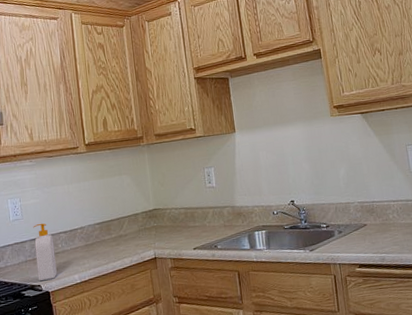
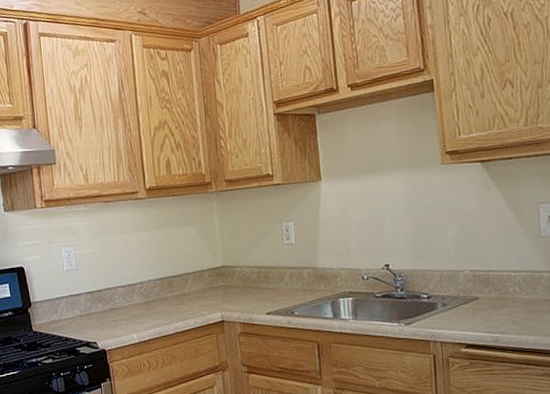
soap bottle: present [33,223,57,282] -> none [88,275,114,338]

